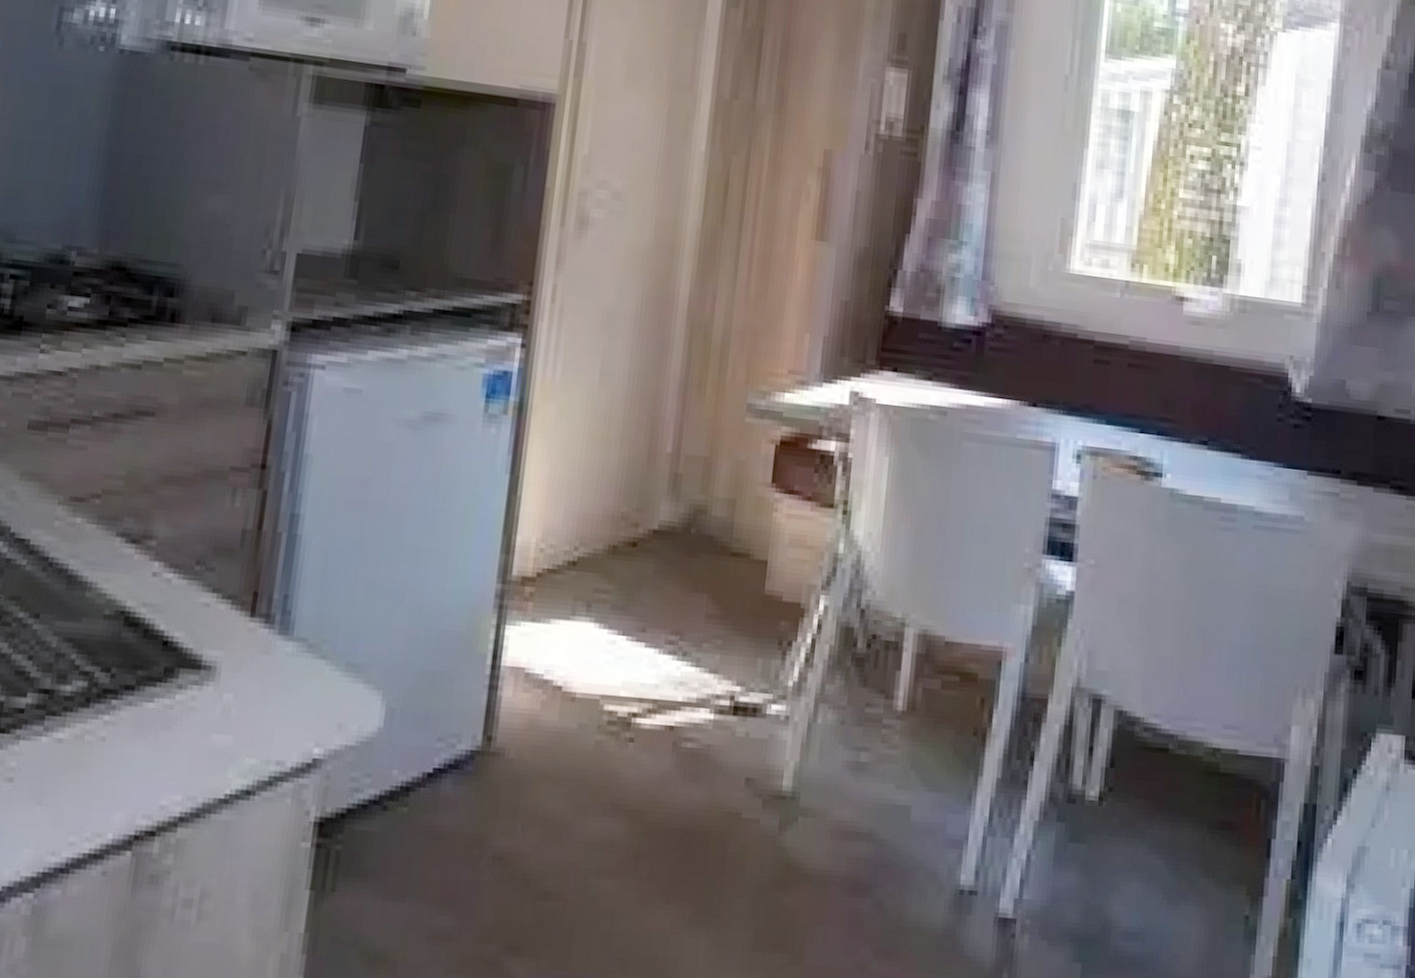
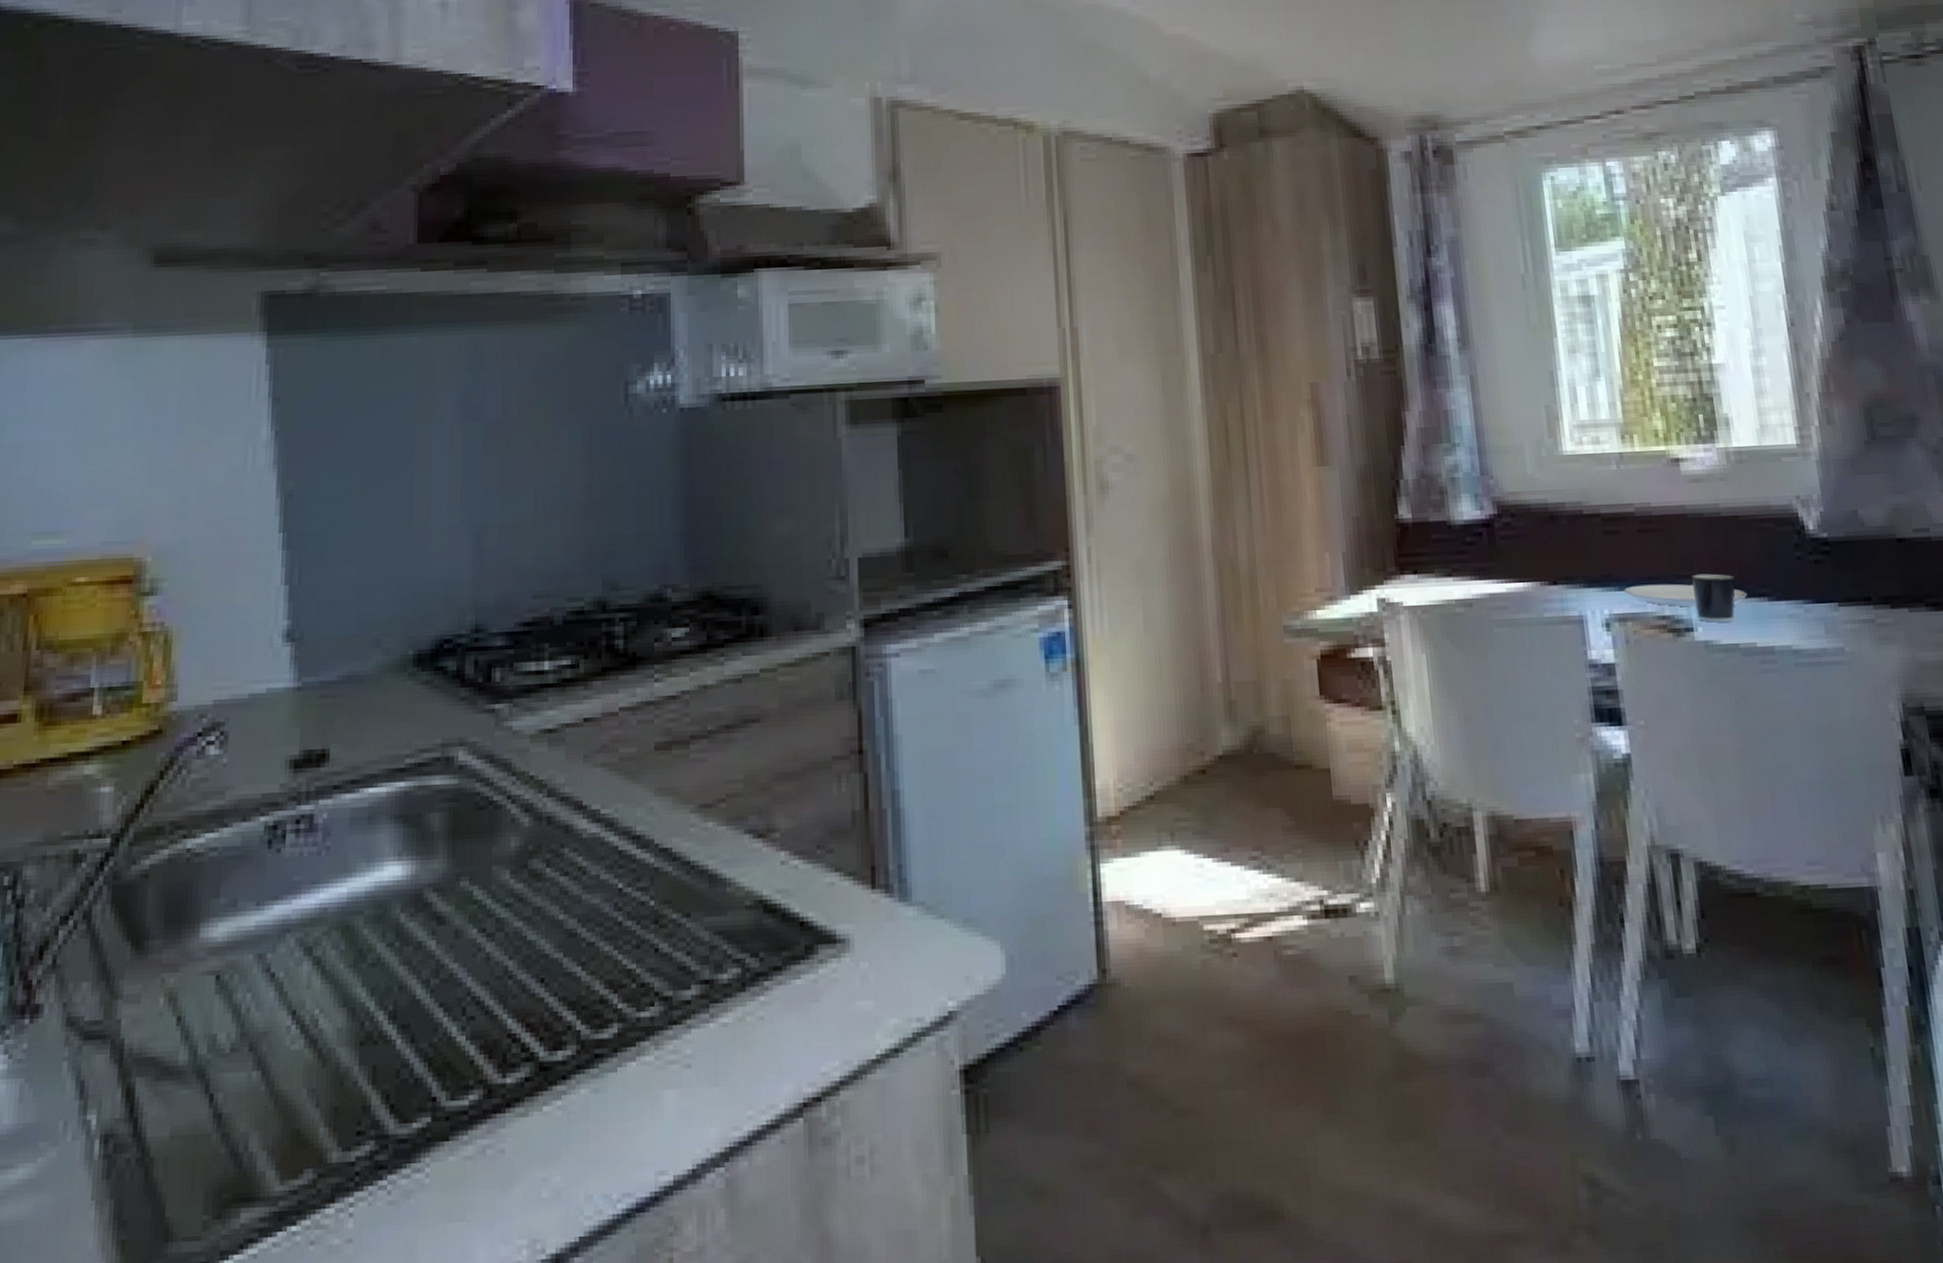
plate: none [1102,420,1223,455] -> present [1624,584,1748,607]
mug: none [1168,419,1213,473] -> present [1692,573,1736,623]

